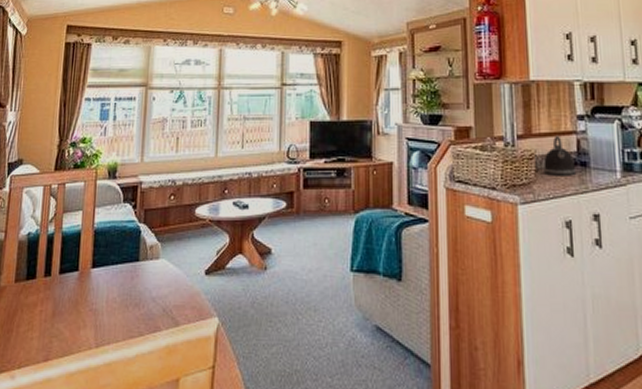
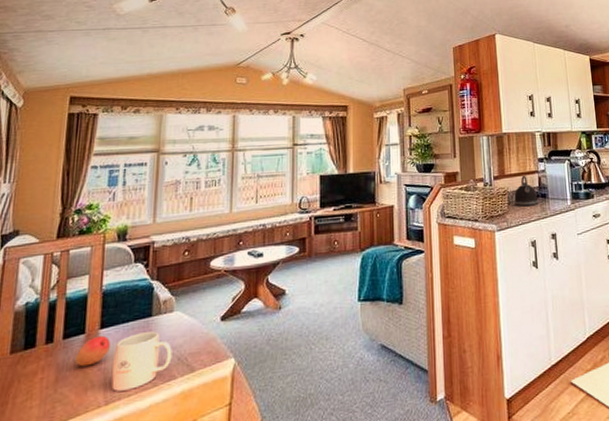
fruit: none [70,275,101,305] -> present [76,335,110,367]
mug: none [102,277,158,336] -> present [111,331,172,392]

